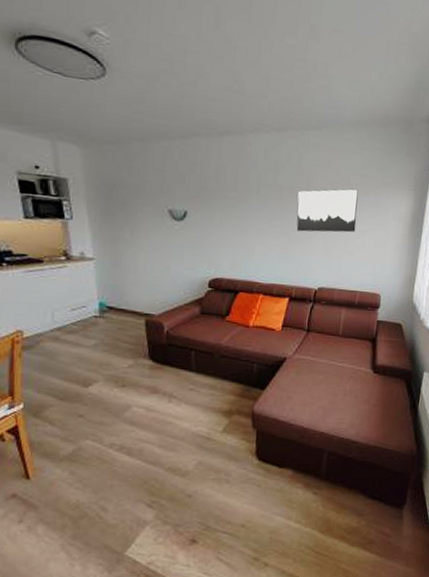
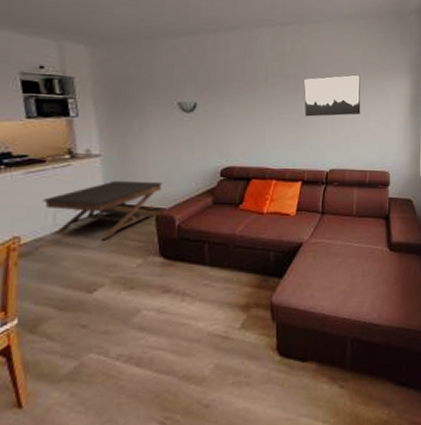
coffee table: none [42,284,153,341] -> present [43,180,163,241]

